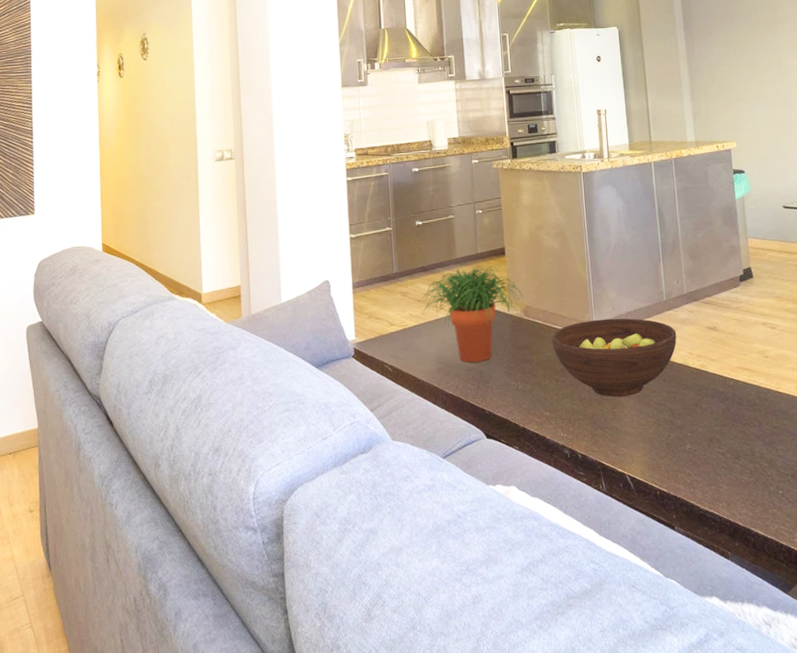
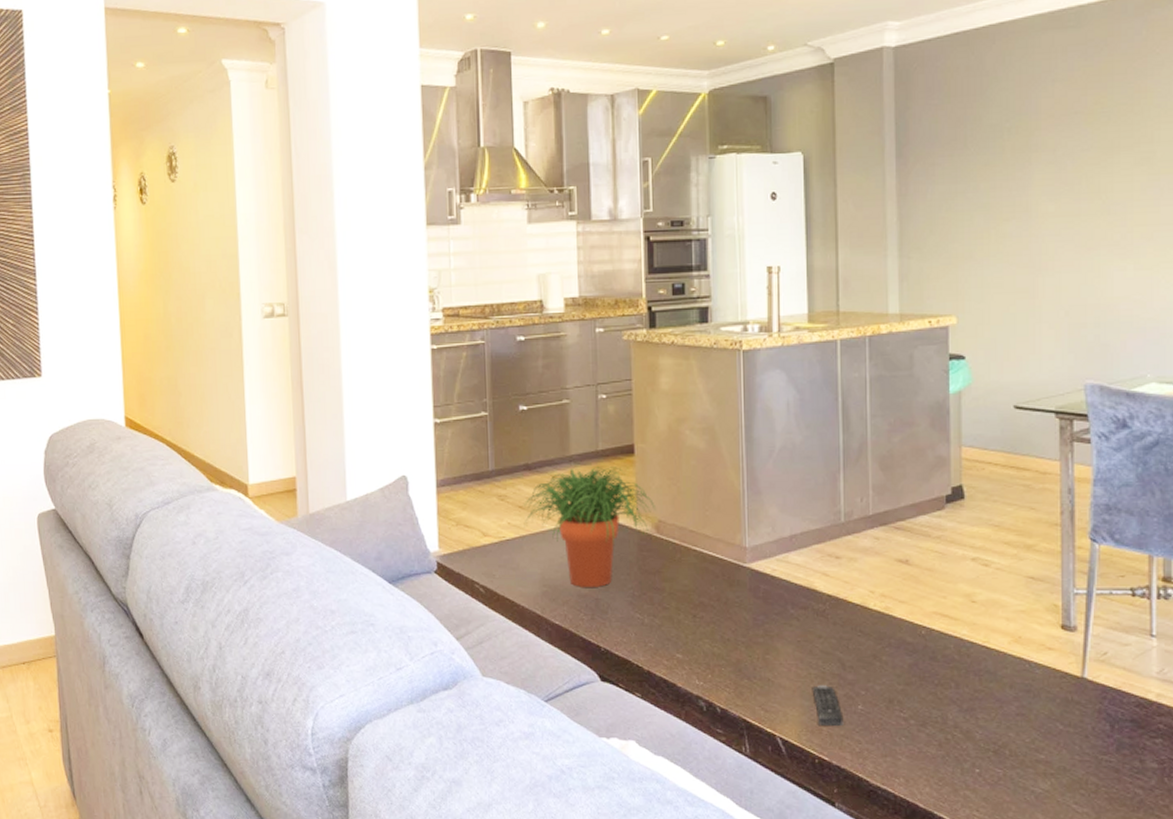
fruit bowl: present [552,318,677,398] -> none [690,542,855,642]
remote control: none [650,430,677,464] -> present [812,685,844,727]

